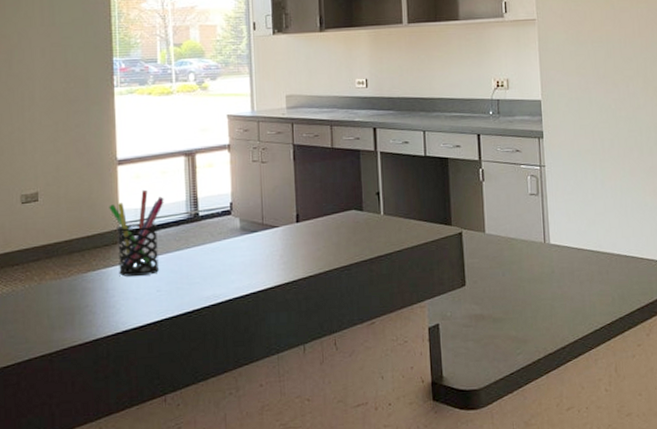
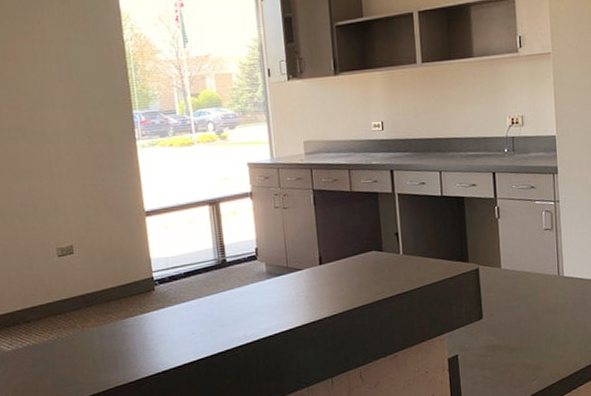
pen holder: present [109,189,164,277] -> none [140,239,193,321]

